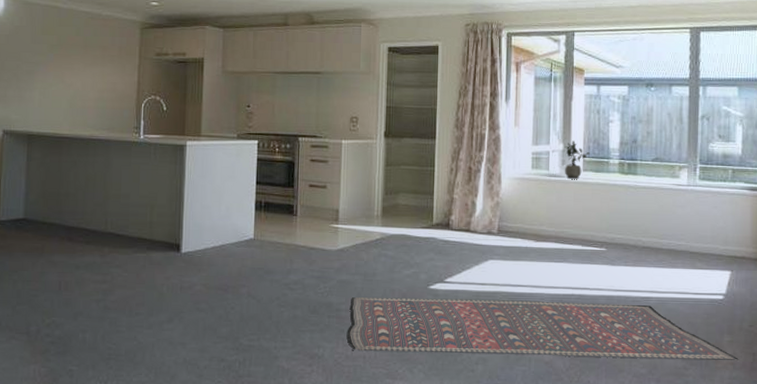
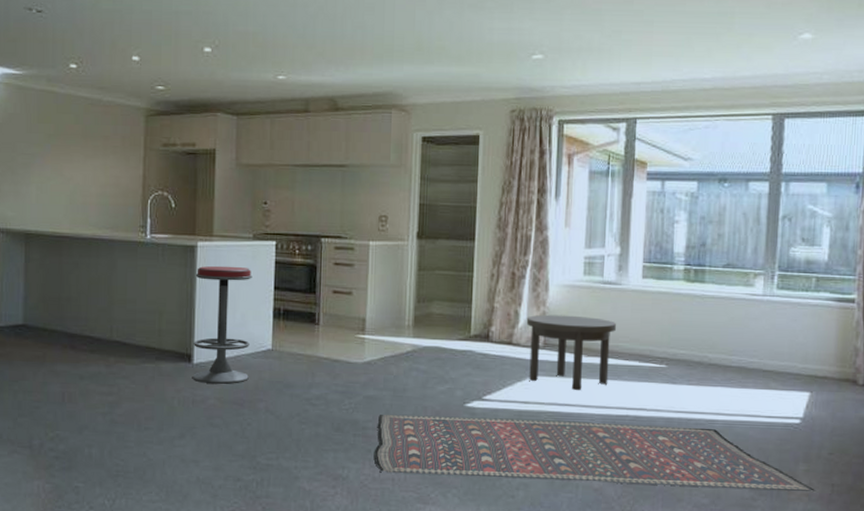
bar stool: none [181,163,236,271] -> present [193,265,252,384]
side table: none [482,204,562,272] -> present [526,314,617,390]
potted plant: present [564,141,590,180] -> none [620,243,651,288]

